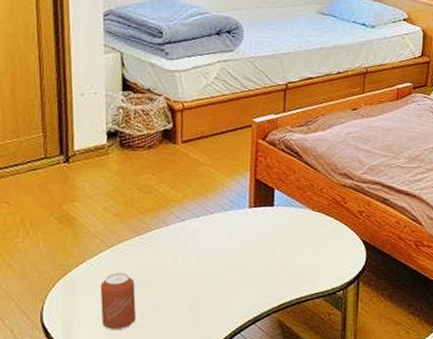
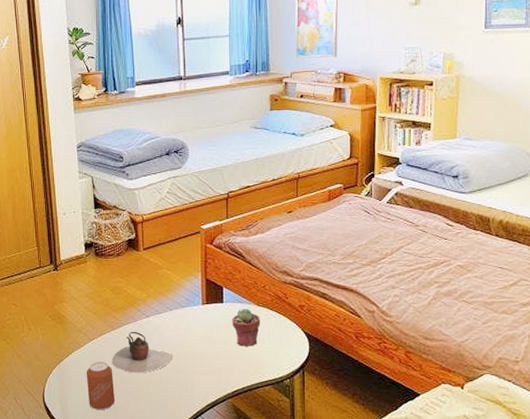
teapot: none [134,237,211,286] -> present [112,331,173,373]
potted succulent: none [282,213,315,255] -> present [232,309,261,346]

